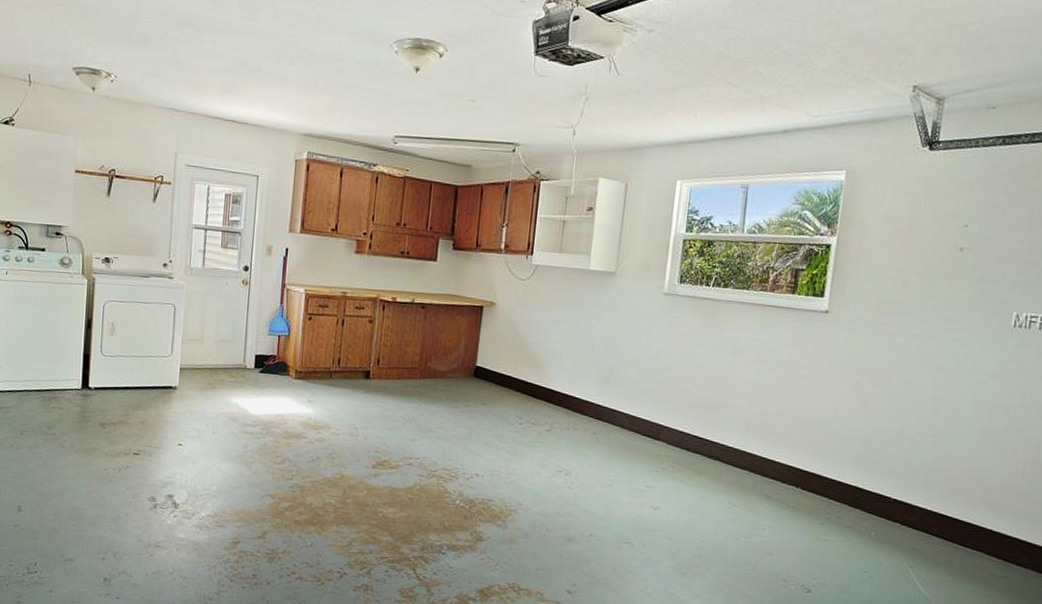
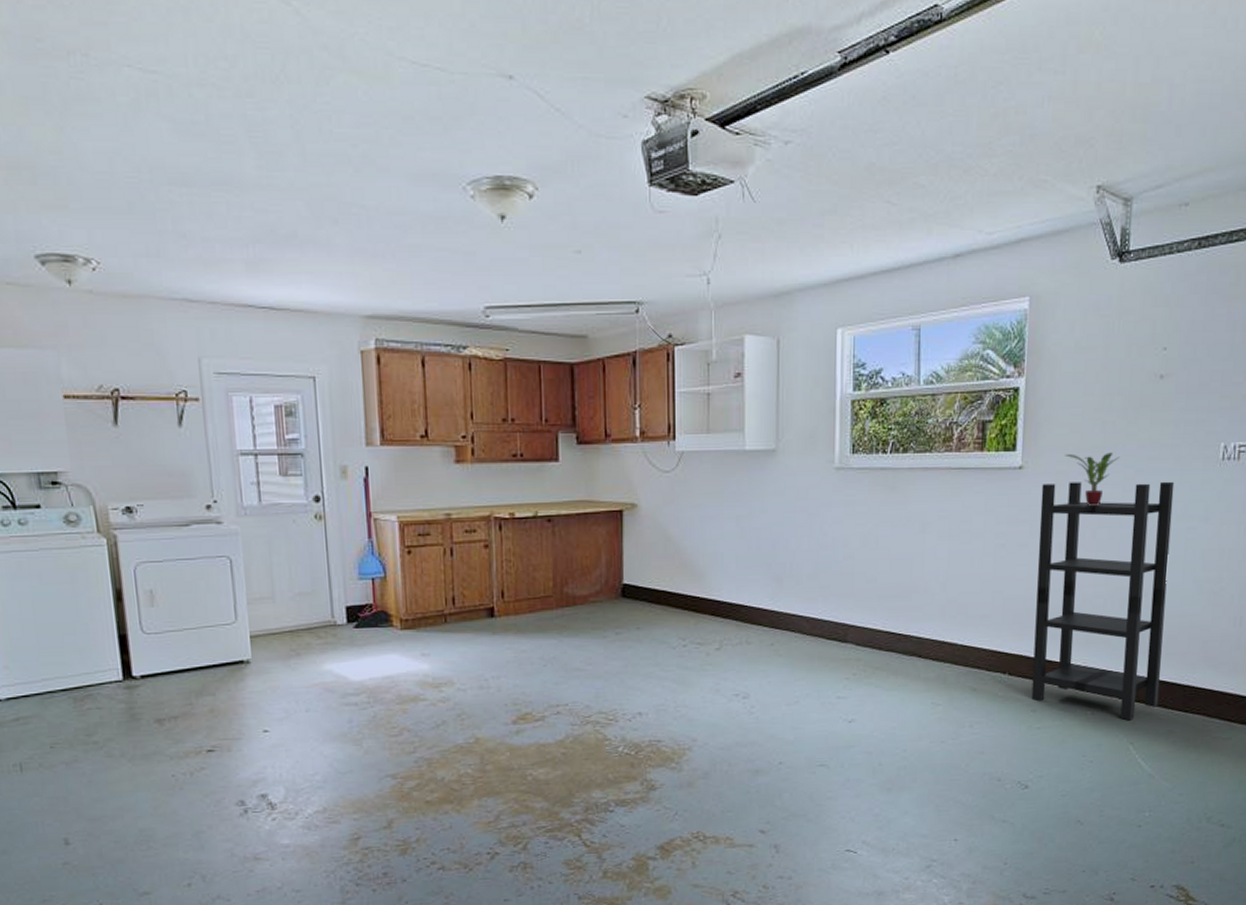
shelving unit: none [820,328,968,547] -> present [1031,481,1175,721]
potted plant: none [867,305,918,352] -> present [1065,452,1120,506]

